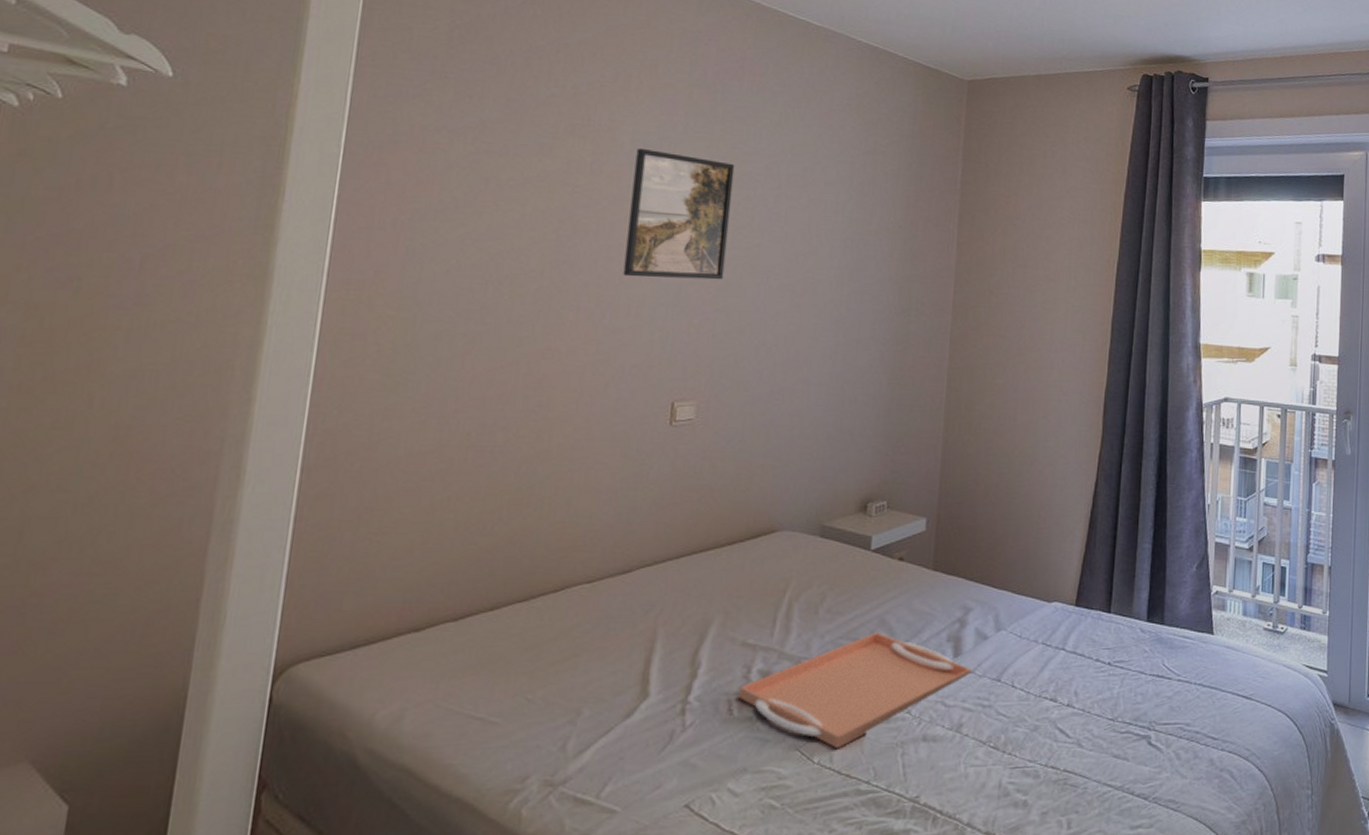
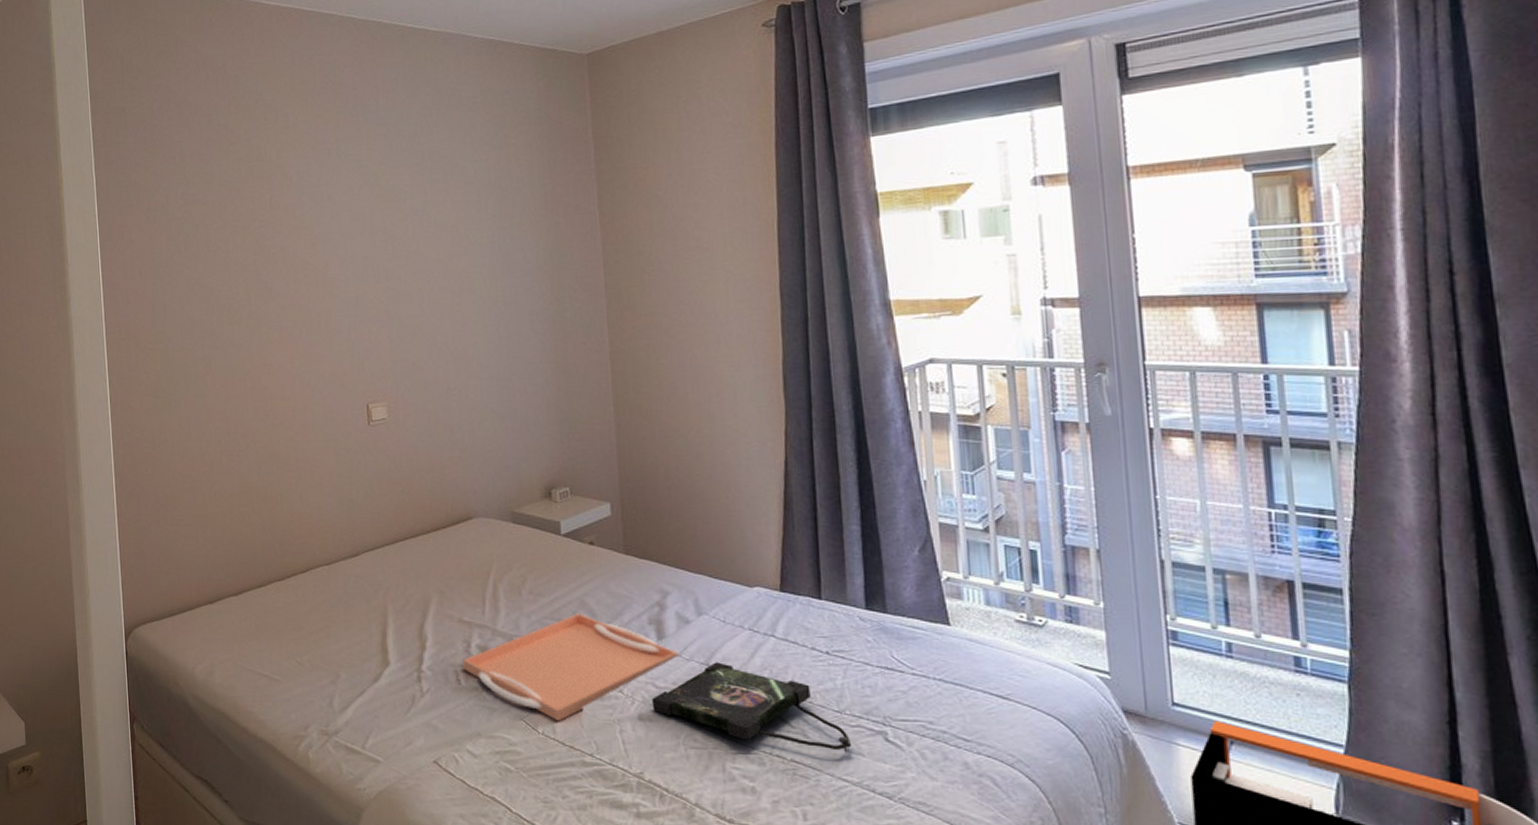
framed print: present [623,148,735,280] -> none [303,178,391,295]
photo frame: none [938,677,1120,760] -> present [652,662,852,754]

